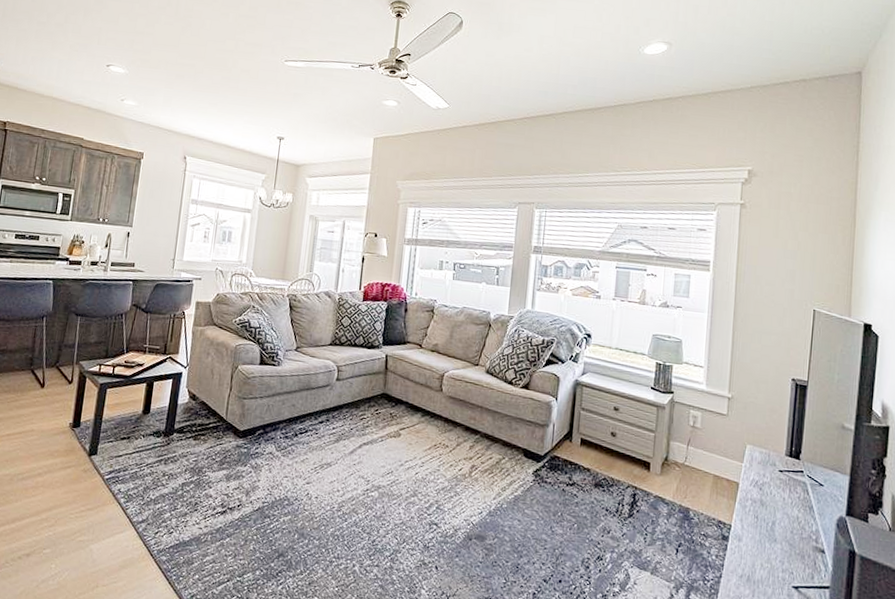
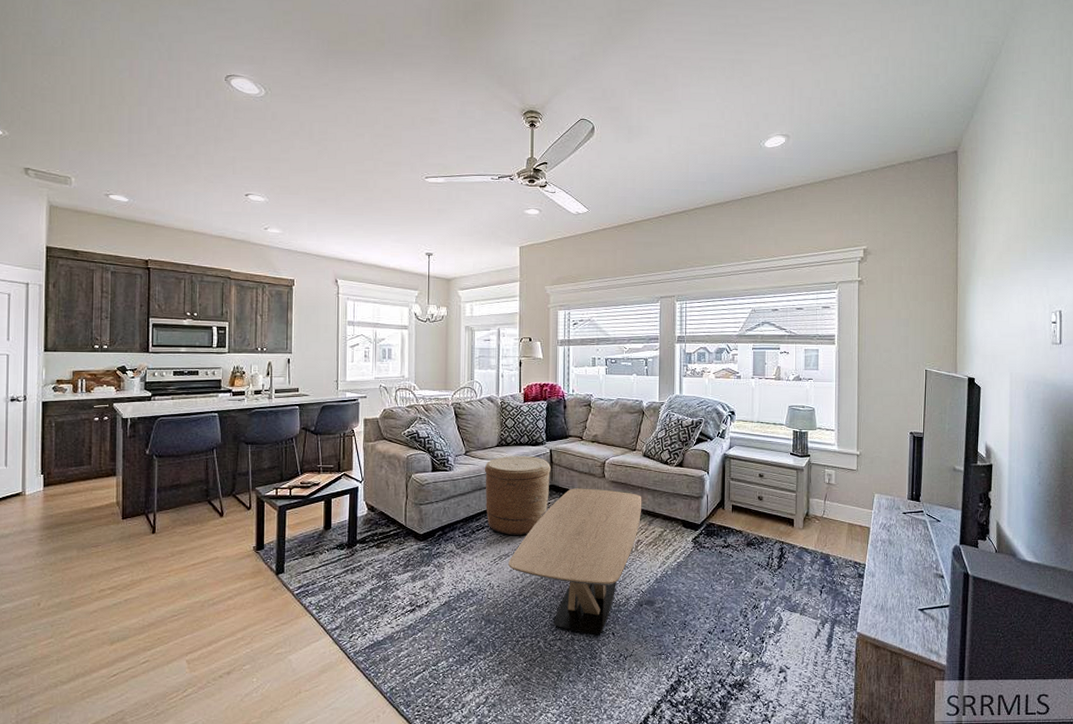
basket: none [311,356,385,445] -> present [484,456,551,535]
coffee table: none [329,399,481,566] -> present [508,488,642,634]

